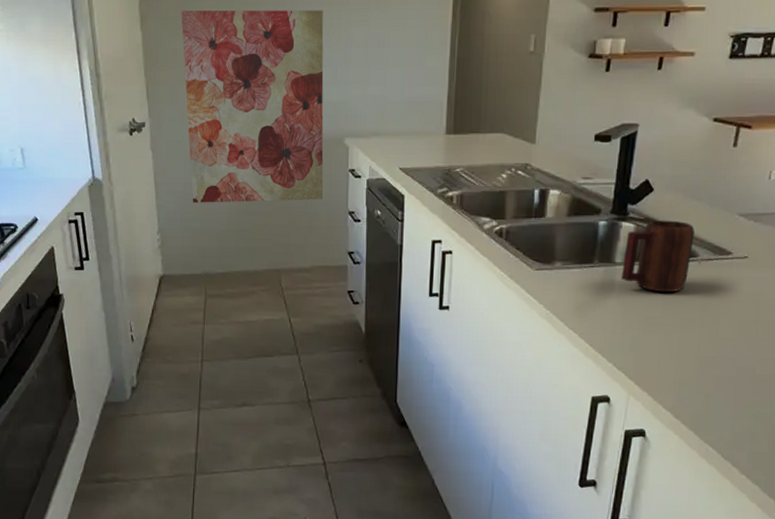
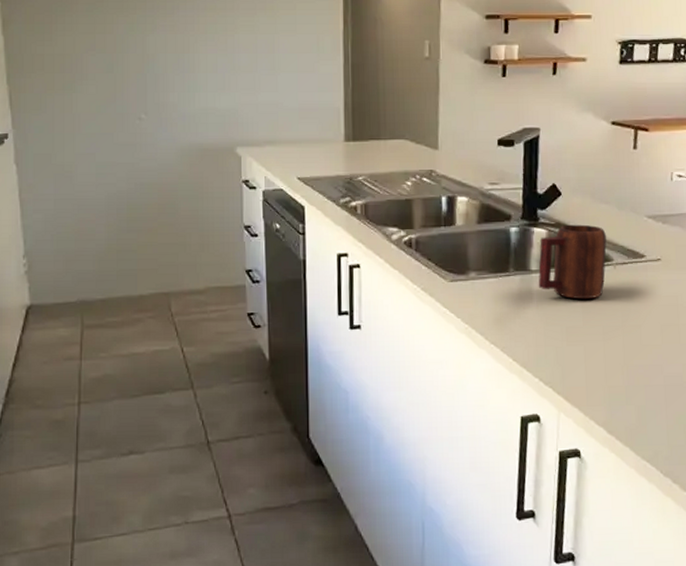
wall art: present [181,10,324,203] -> none [49,15,215,221]

